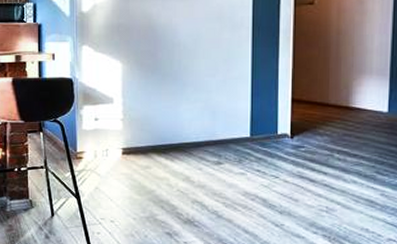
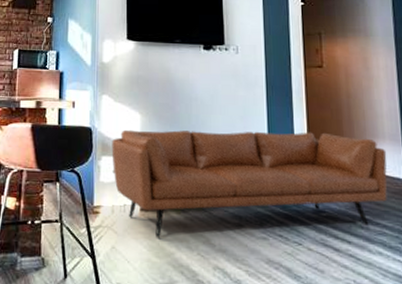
leather: none [93,71,372,178] -> present [111,129,388,238]

